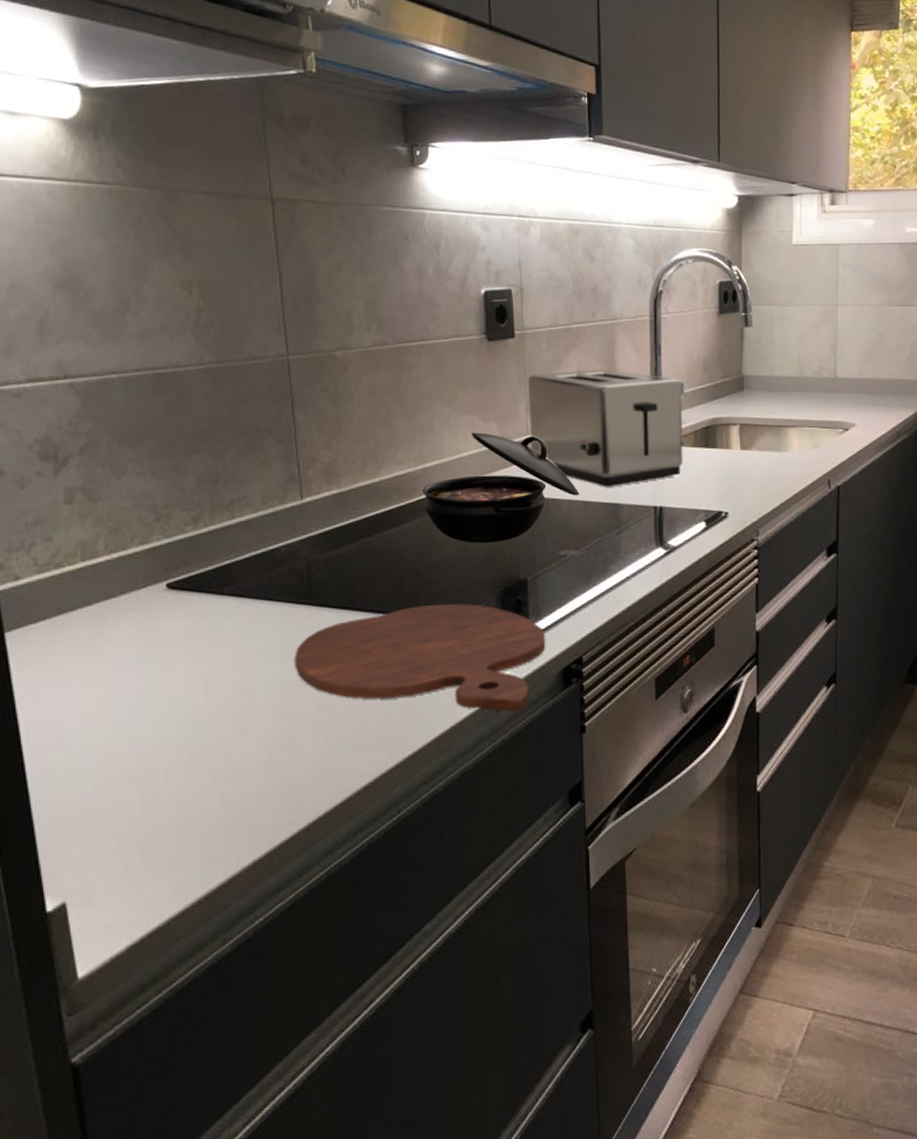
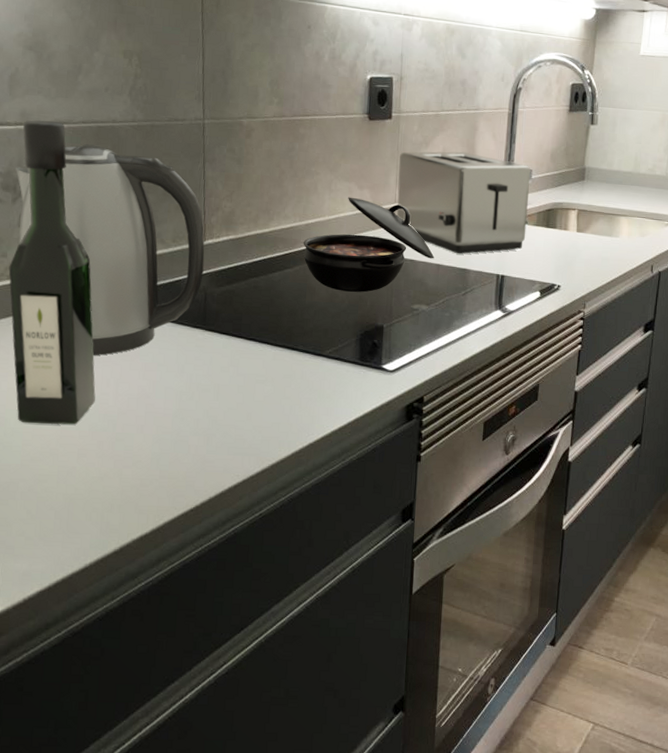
kettle: none [54,396,304,651] -> present [15,144,205,356]
bottle: none [56,372,181,743] -> present [8,120,96,425]
cutting board: present [294,603,546,712] -> none [187,339,395,438]

